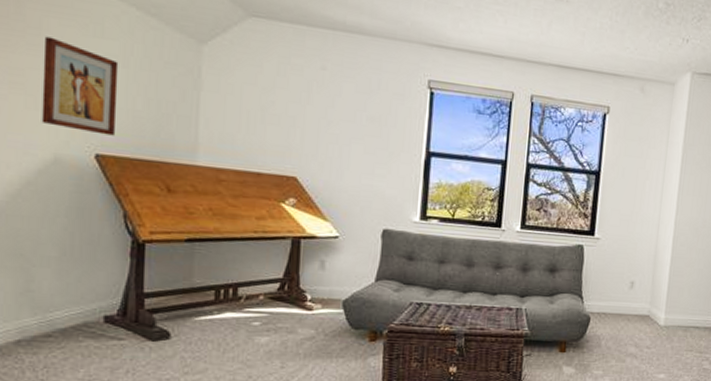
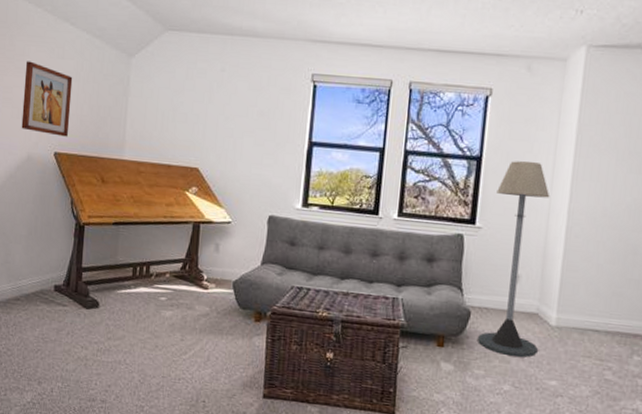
floor lamp: none [597,176,660,356] -> present [478,161,550,357]

